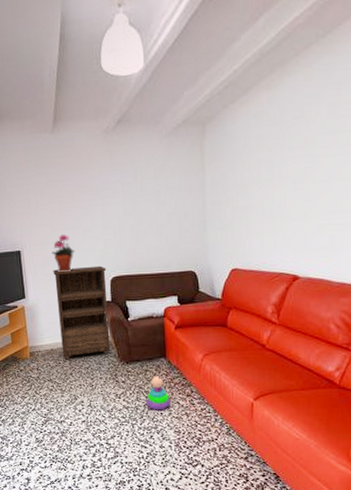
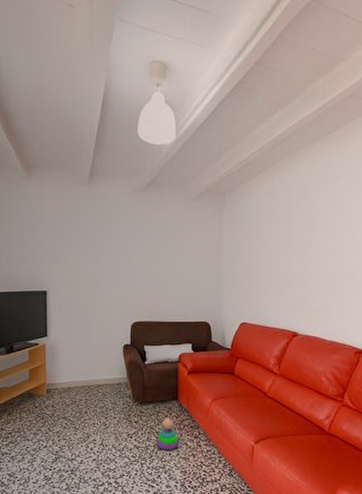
potted plant: present [51,234,74,273] -> none [77,279,99,315]
bookshelf: present [53,265,111,360] -> none [77,310,128,399]

